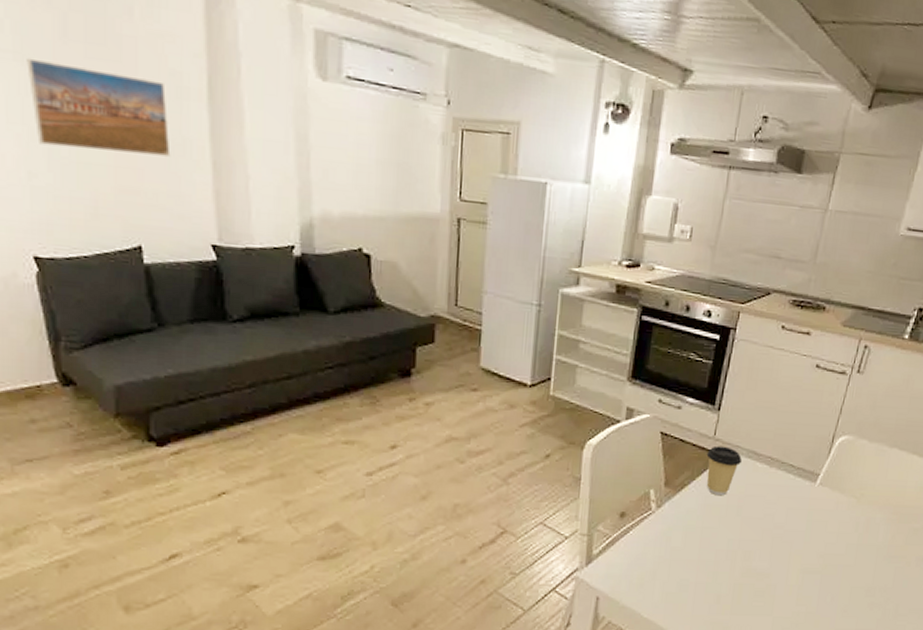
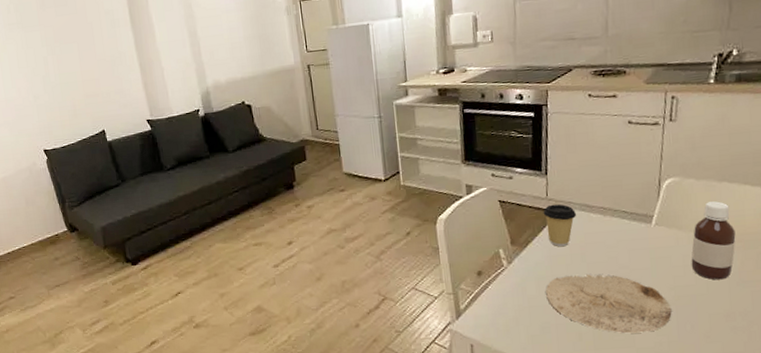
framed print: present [27,58,171,157] -> none [25,19,114,77]
plate: none [691,529,817,601] -> present [546,273,672,334]
bottle: none [845,467,894,552] -> present [691,201,736,280]

